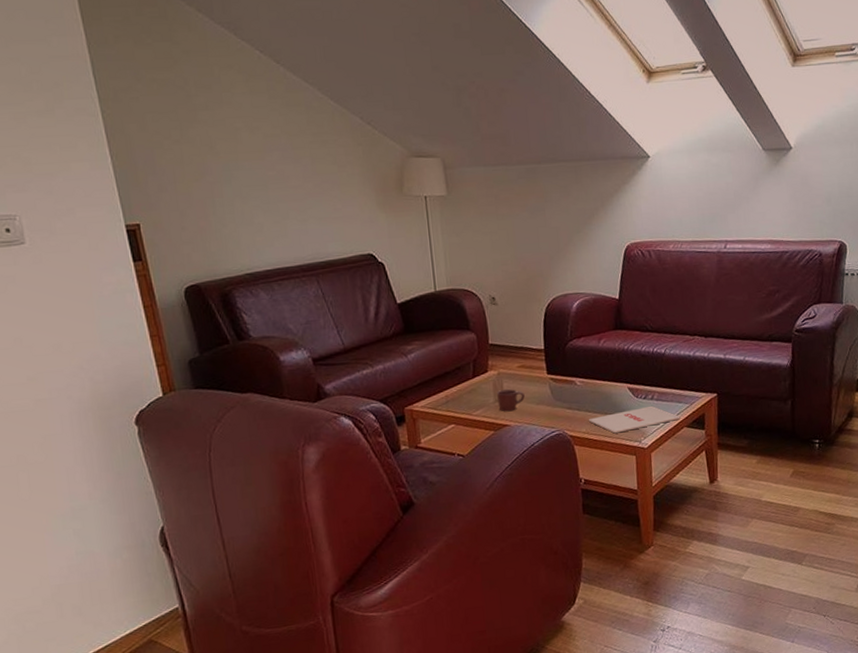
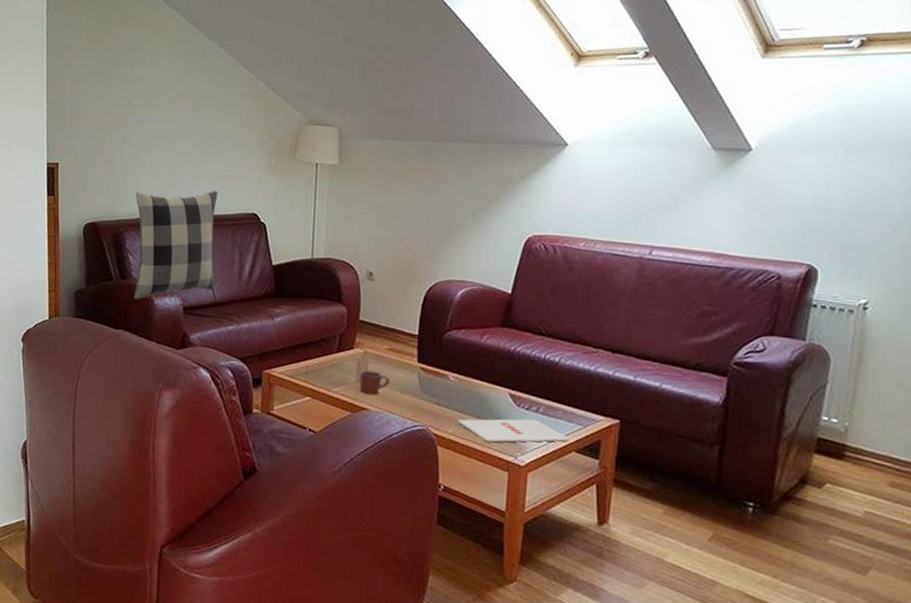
pillow: none [238,234,343,360] -> present [134,190,218,300]

